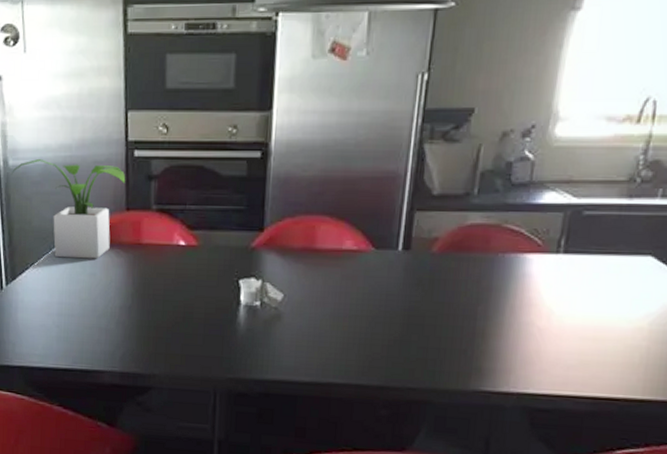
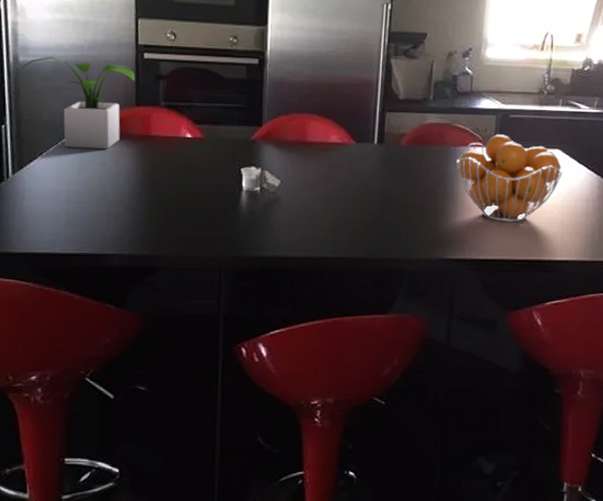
fruit basket: none [504,237,655,350] -> present [456,134,563,223]

